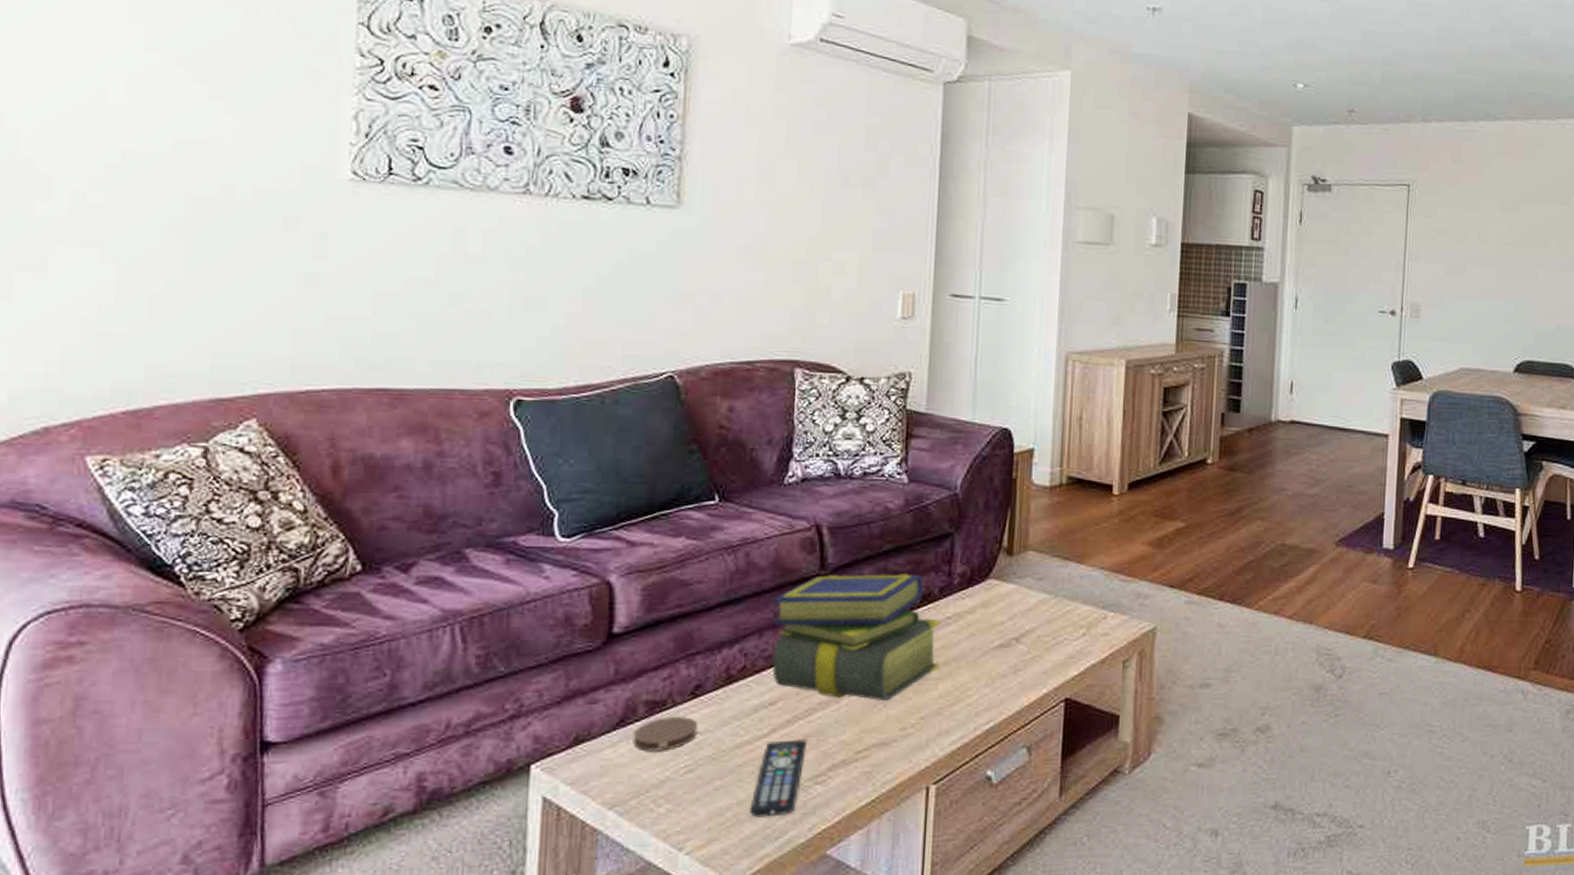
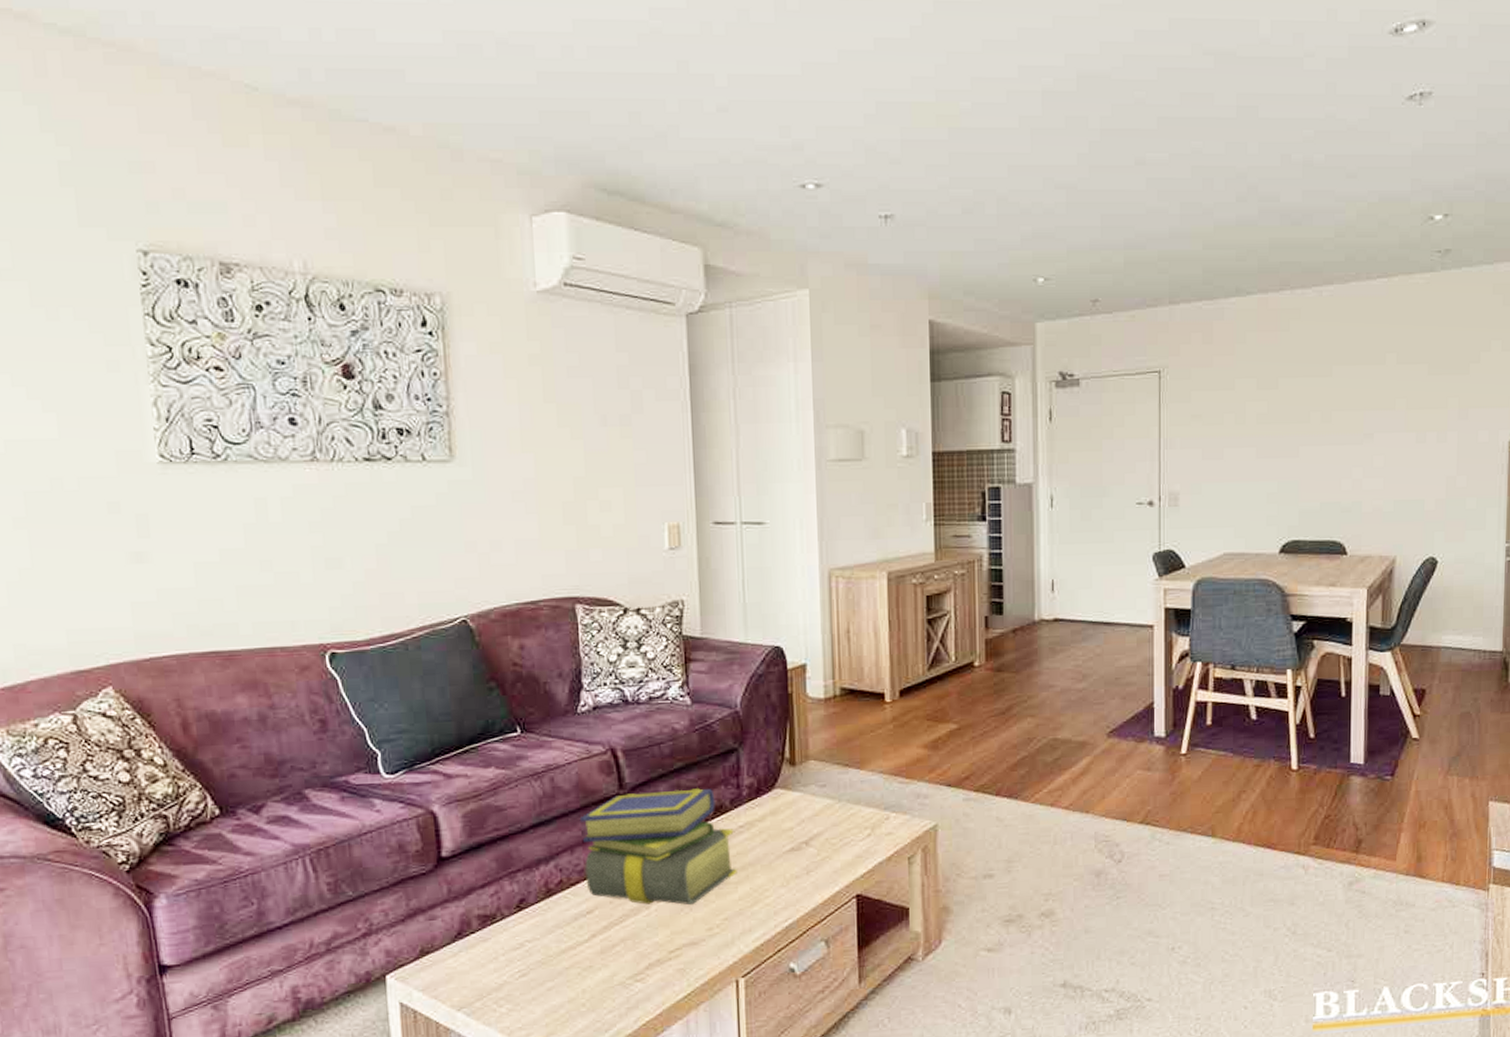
coaster: present [633,717,698,752] -> none [470,928,527,960]
remote control: present [749,739,808,818] -> none [580,942,625,1013]

